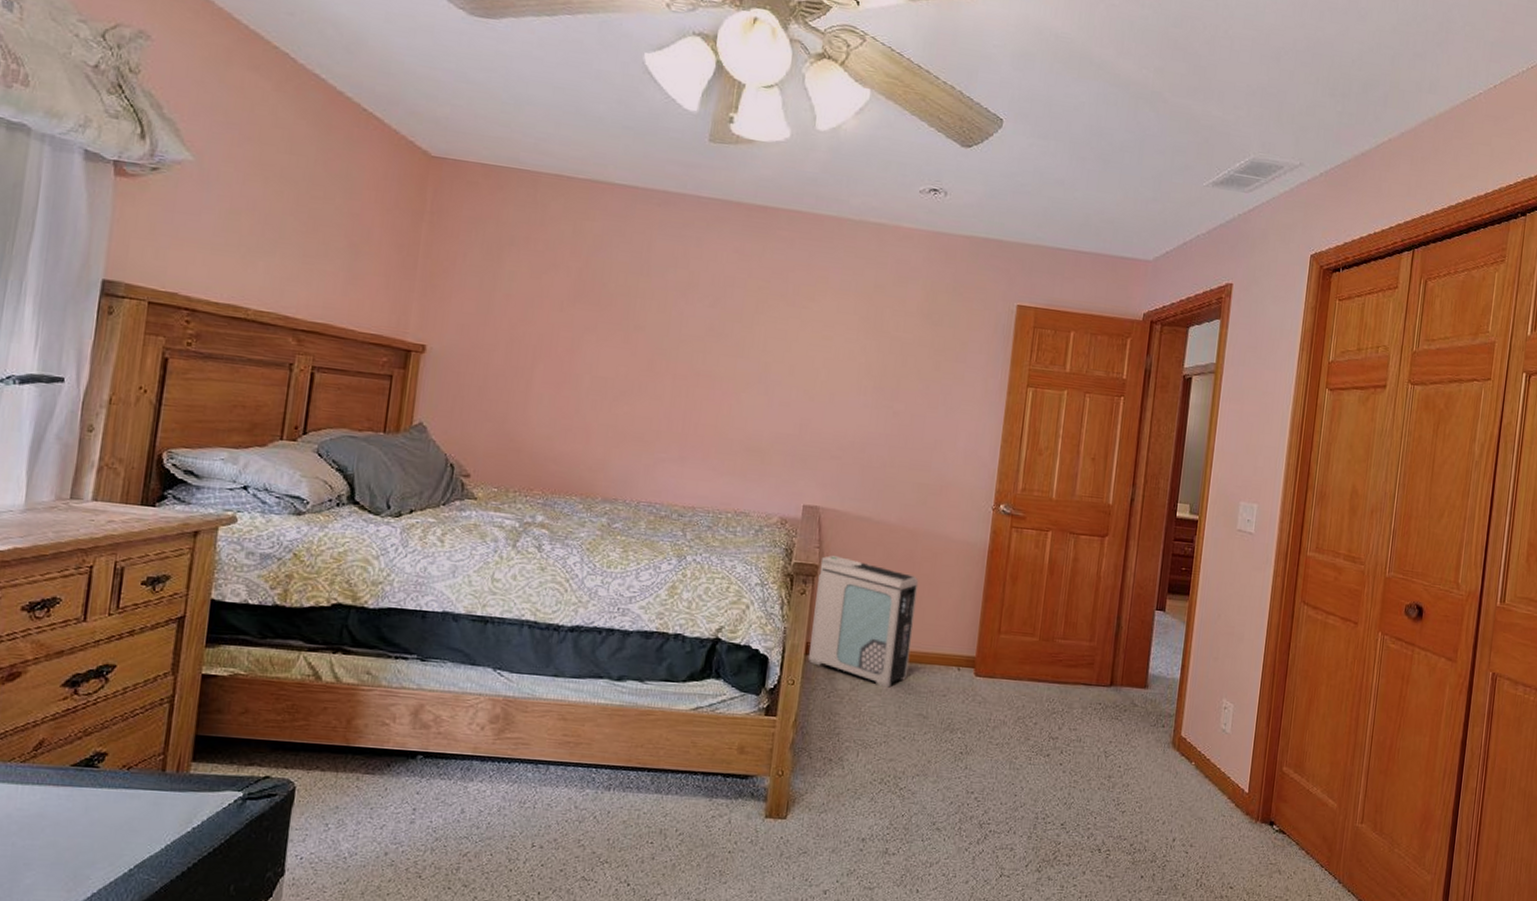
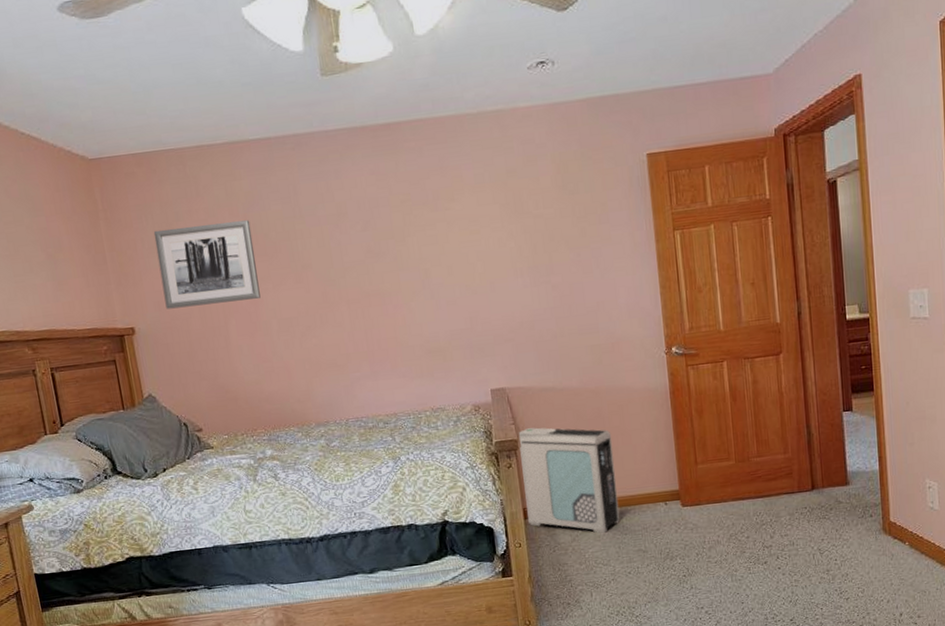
wall art: none [469,248,591,349] -> present [153,220,261,309]

